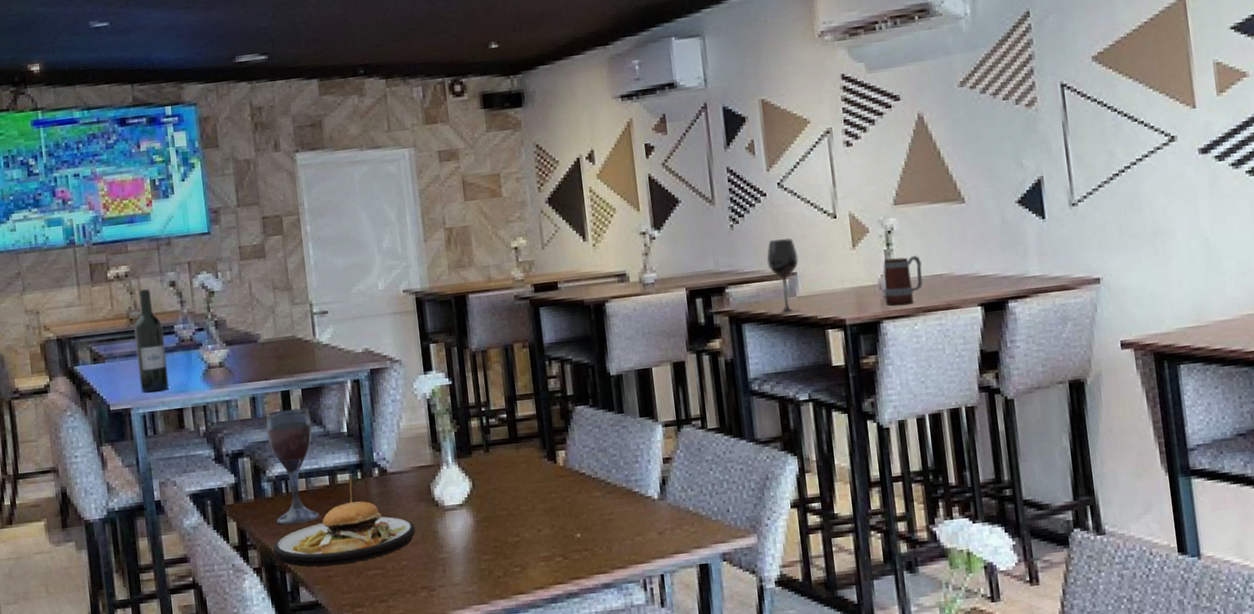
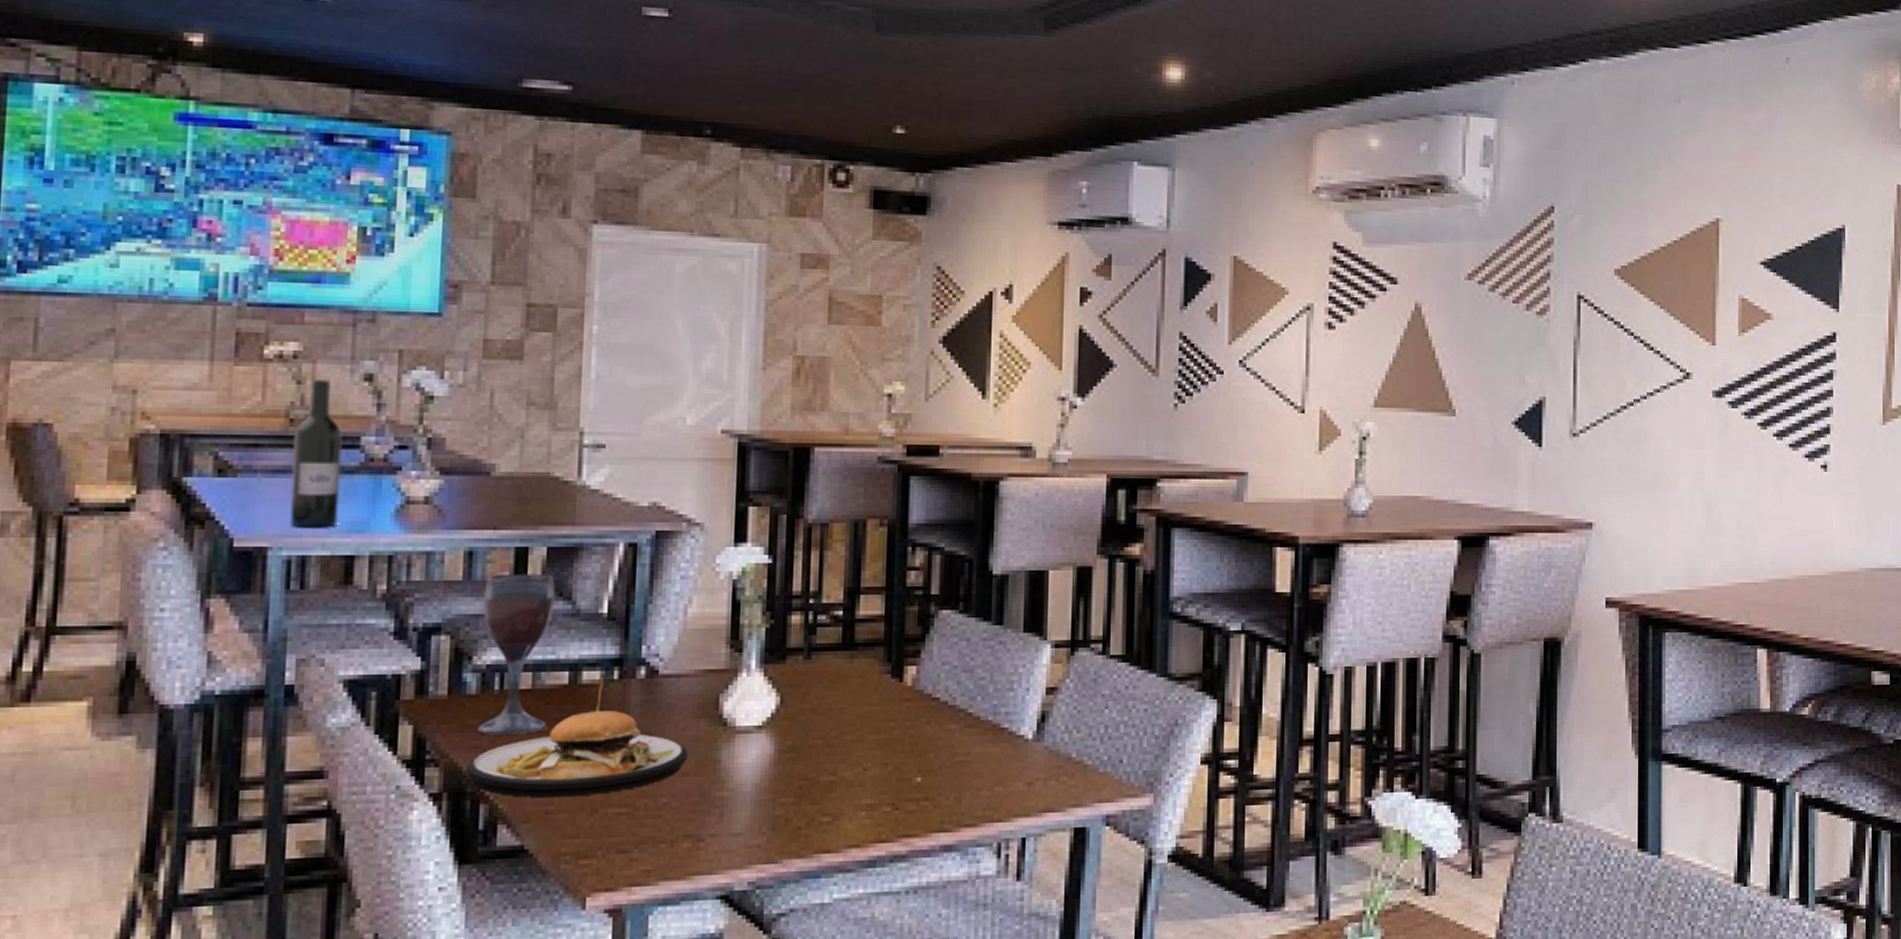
wineglass: present [766,237,802,316] -> none [1212,429,1252,523]
beer mug: present [883,255,923,306] -> none [1348,469,1397,528]

